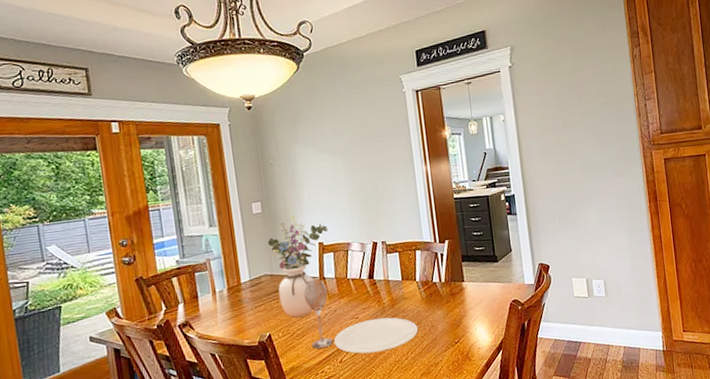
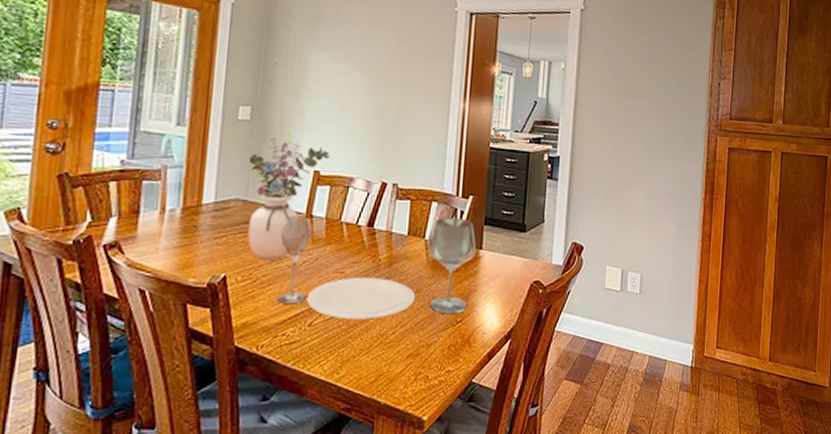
wine glass: none [420,259,461,338] -> present [429,217,476,315]

